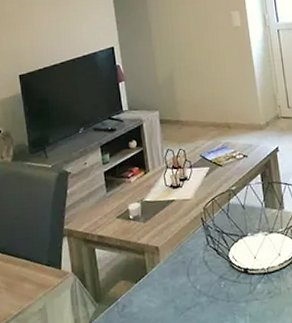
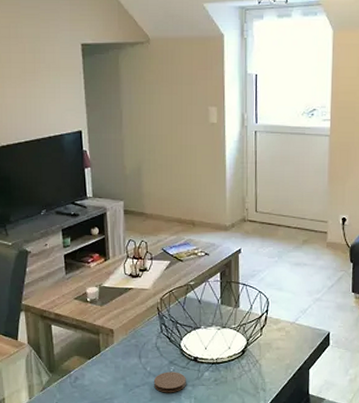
coaster: none [205,287,239,313] -> present [154,372,186,393]

